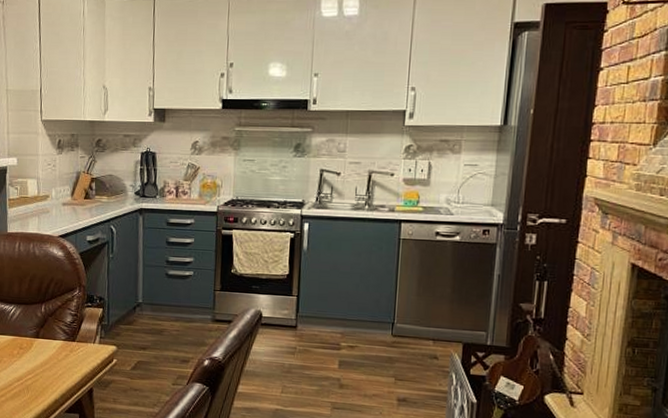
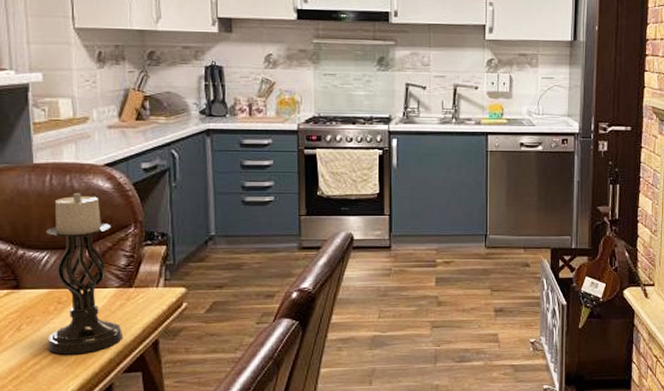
candle holder: none [12,258,67,393] -> present [46,192,124,355]

